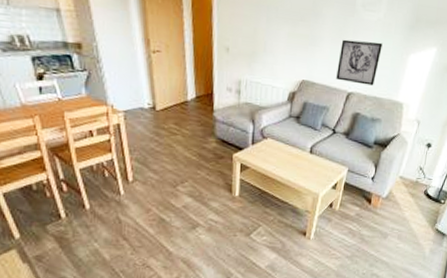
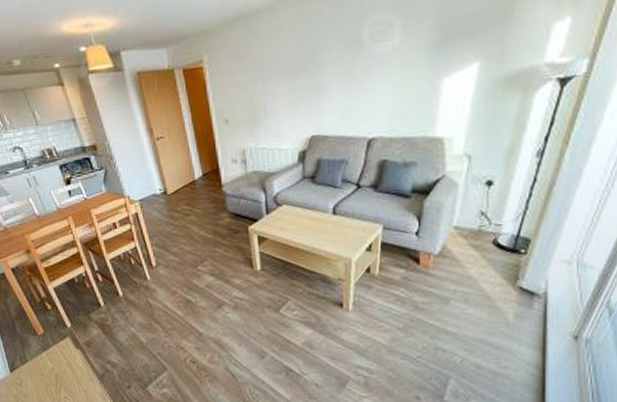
wall art: present [336,39,383,86] -> none [350,73,404,128]

